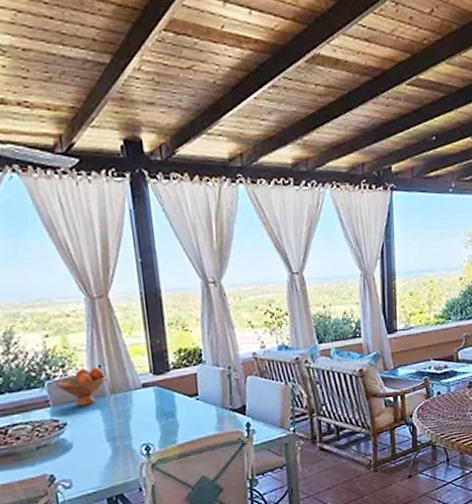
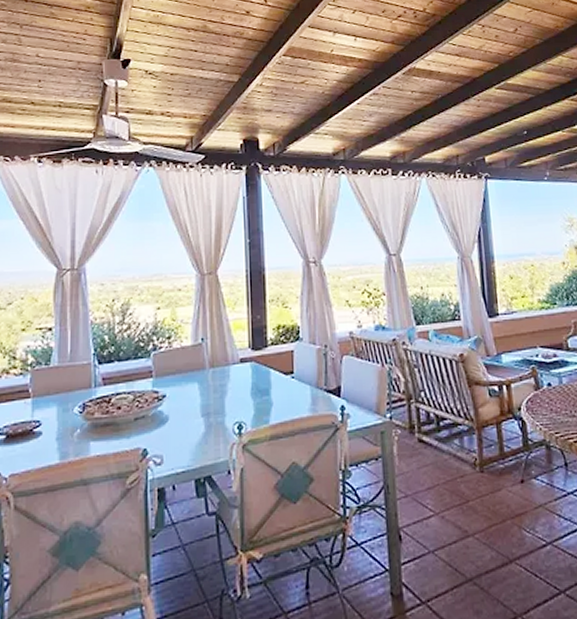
fruit bowl: present [56,367,107,407] -> none [162,340,208,379]

